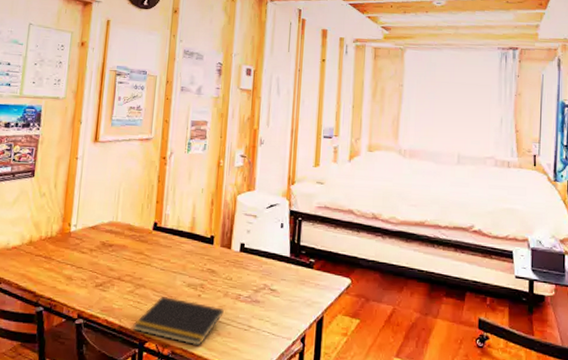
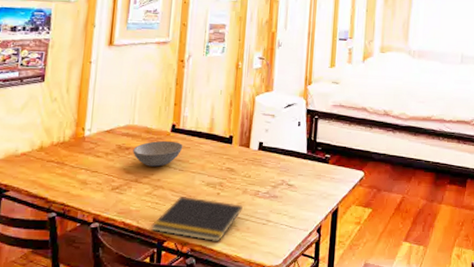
soup bowl: none [116,239,165,265] -> present [133,141,183,167]

